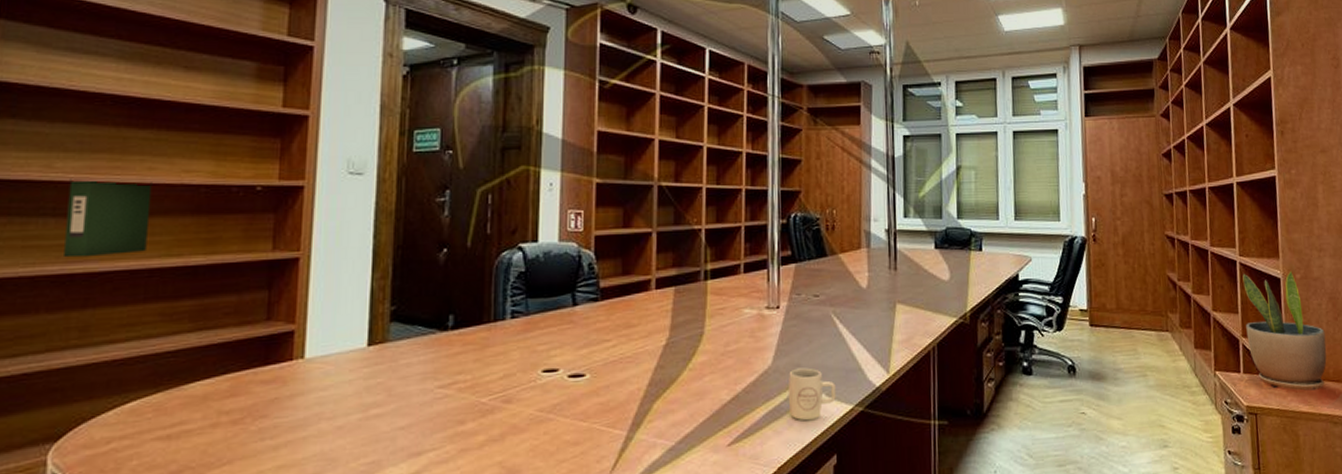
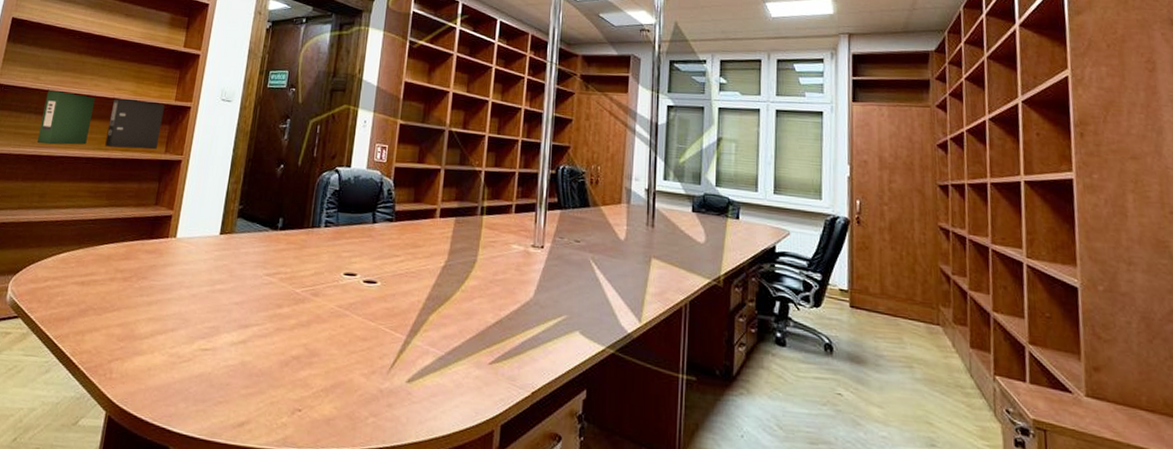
binder: none [177,184,264,252] -> present [105,99,165,150]
mug: present [788,367,836,421] -> none [545,304,590,354]
potted plant: present [1242,271,1327,391] -> none [1030,276,1138,417]

